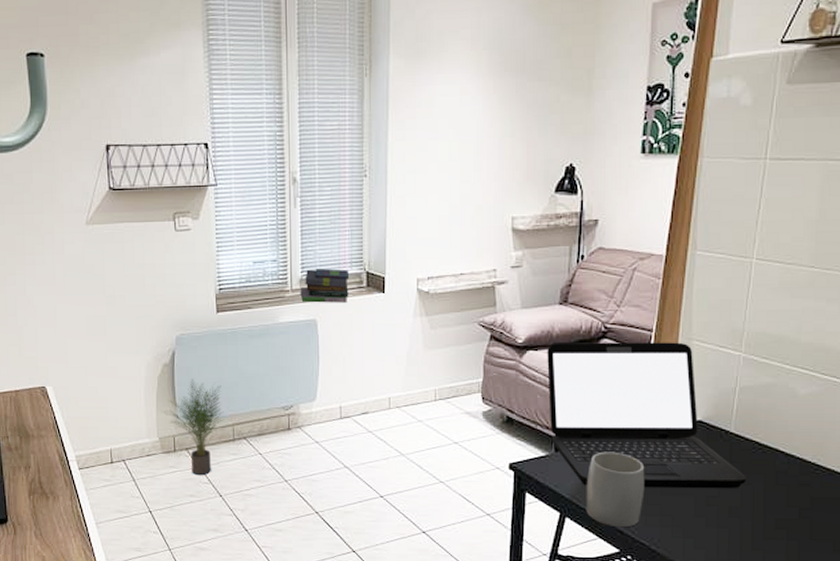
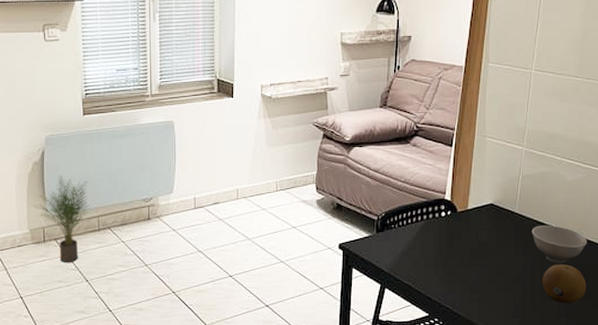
books: present [300,269,350,303] -> none [158,76,203,107]
laptop: present [547,342,747,489] -> none [370,139,528,261]
mug: present [586,451,645,528] -> none [401,231,449,295]
bowl: none [751,449,826,496] -> present [531,225,587,263]
fruit: none [765,497,825,545] -> present [542,264,587,303]

